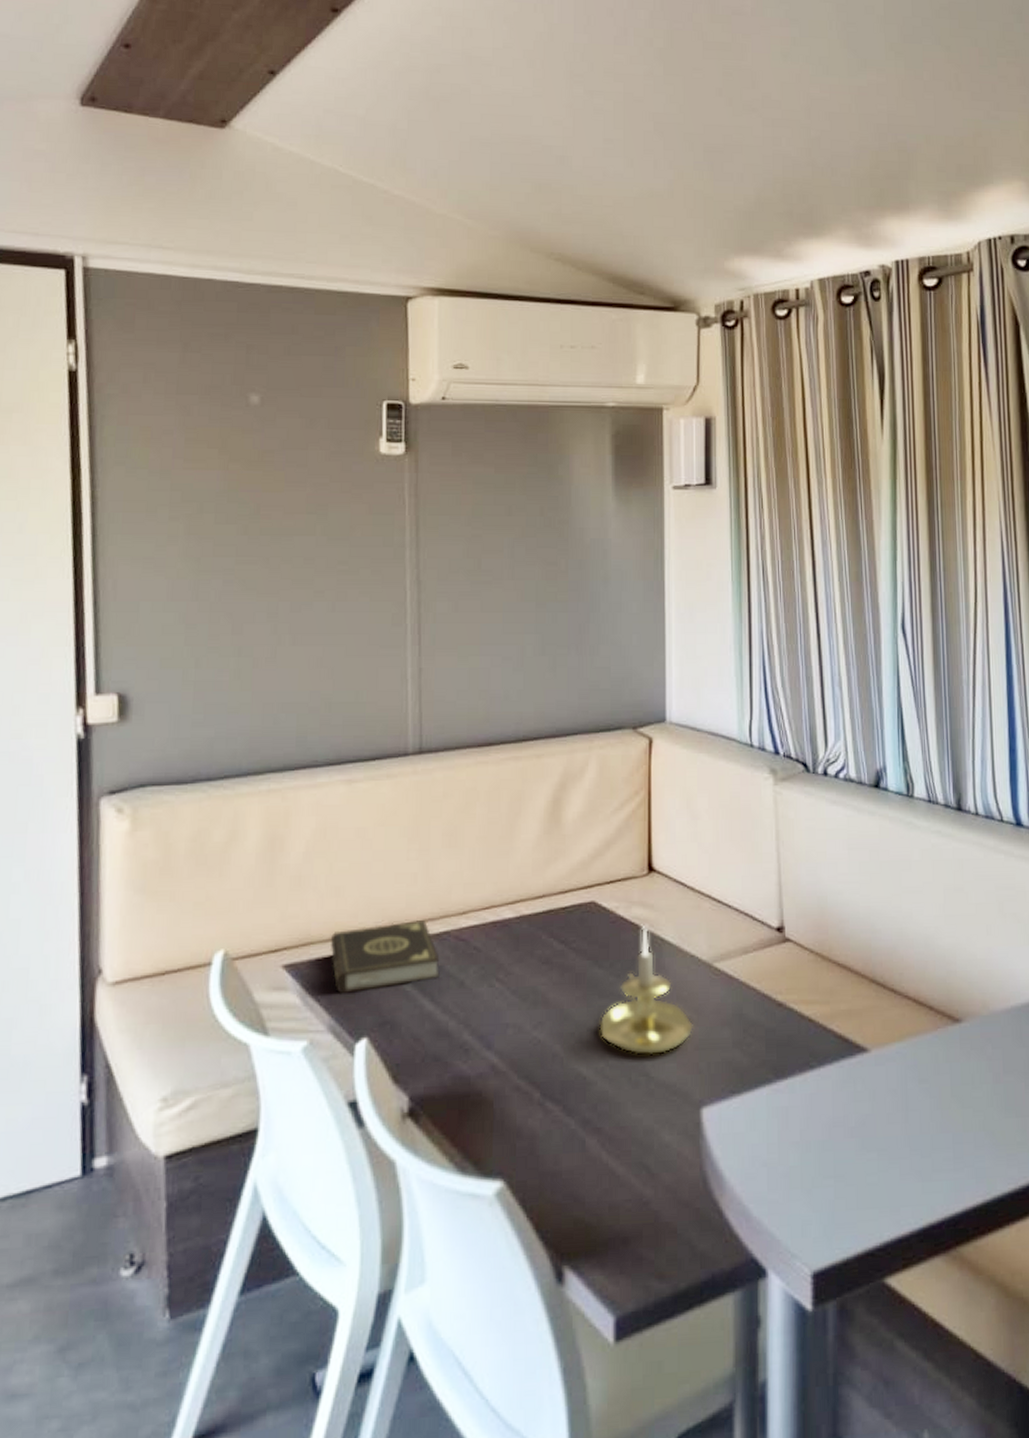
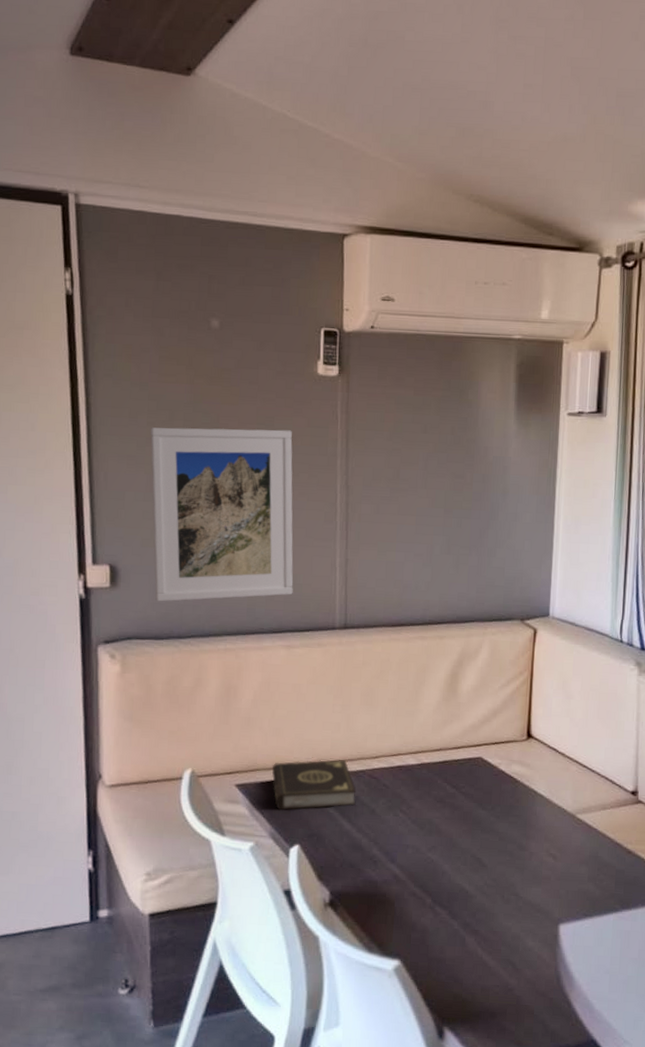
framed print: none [173,519,355,736] -> present [150,427,294,602]
candle holder: present [599,925,695,1056] -> none [480,780,558,881]

